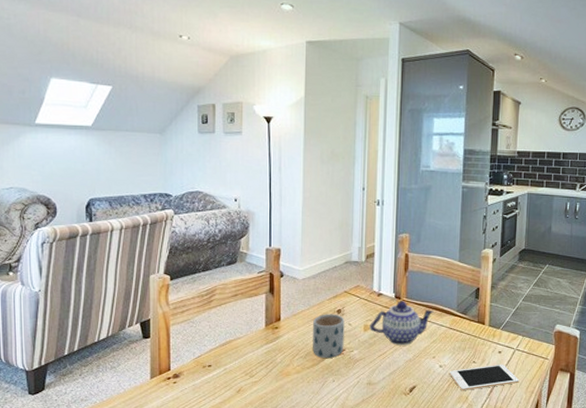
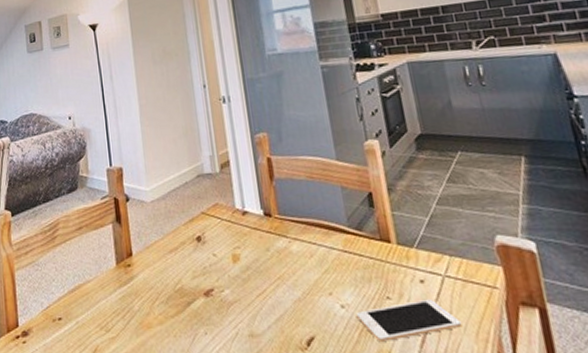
mug: present [313,314,345,358] -> none [170,242,212,302]
teapot: present [369,301,434,346] -> none [239,218,318,280]

